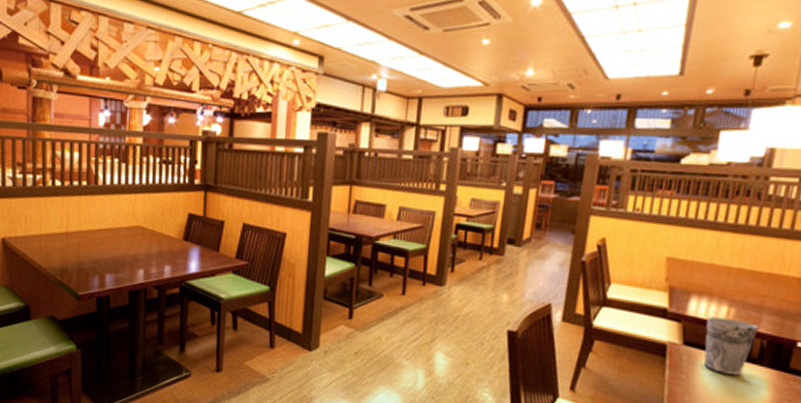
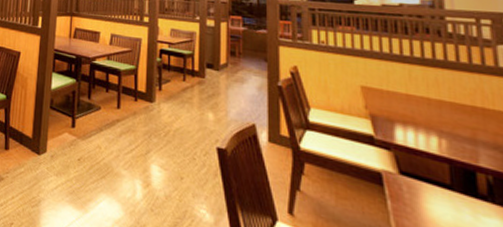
cup: present [704,316,759,375] -> none [419,146,479,213]

